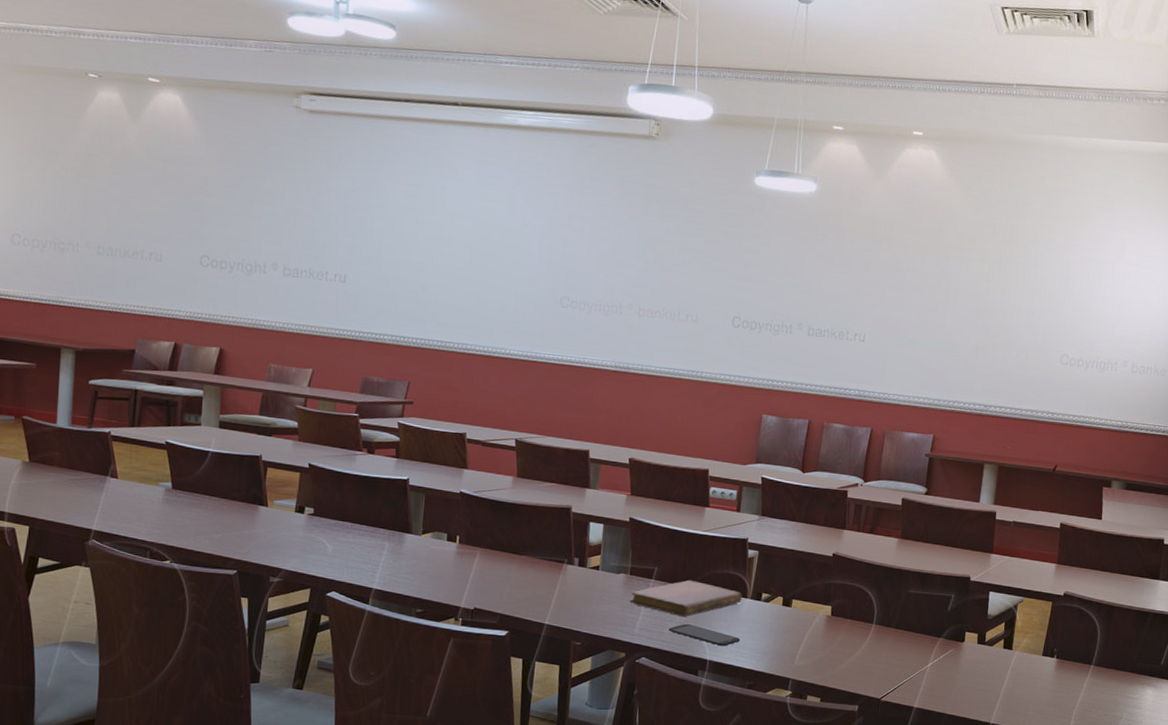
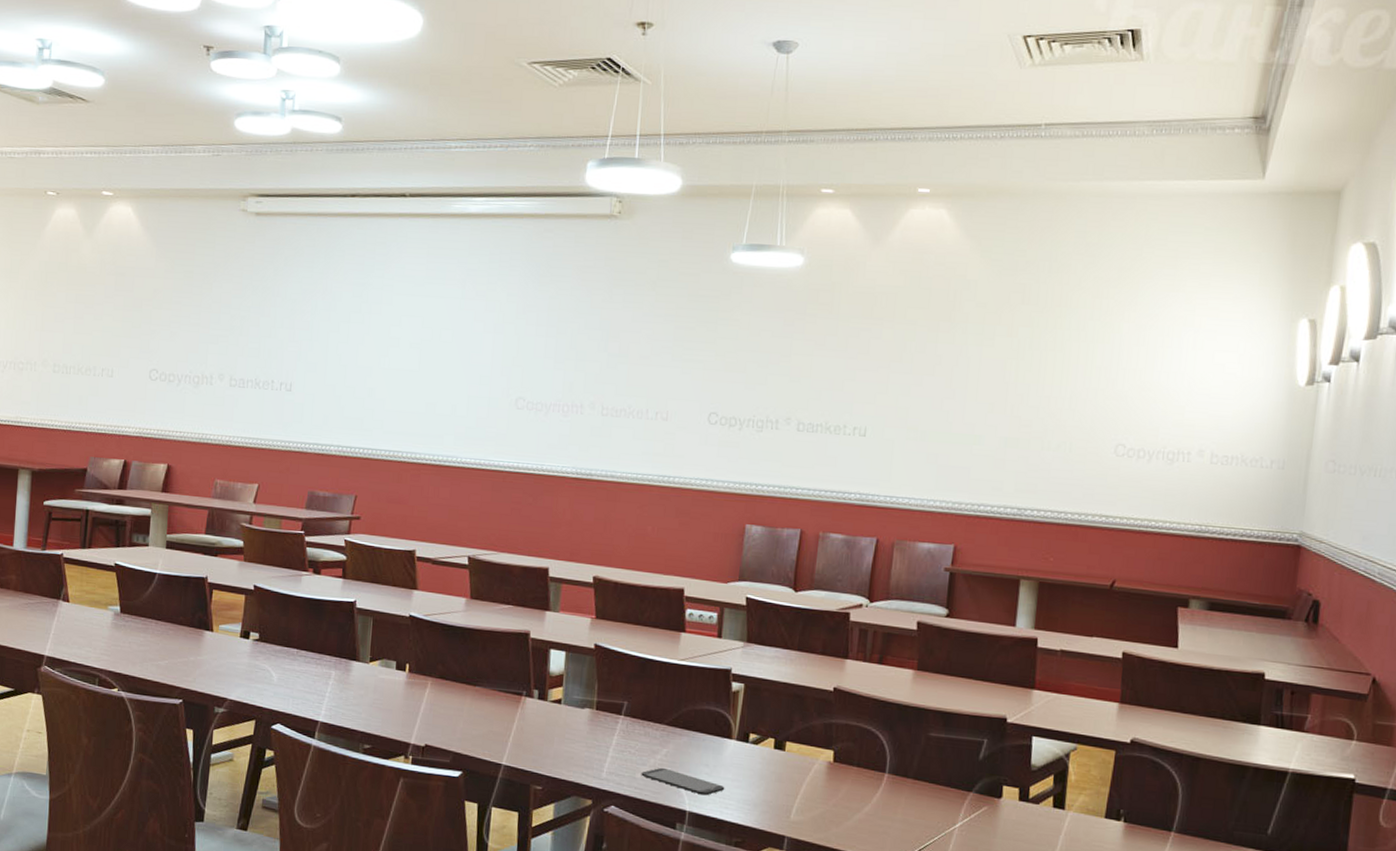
notebook: present [630,580,742,616] -> none [596,716,726,759]

